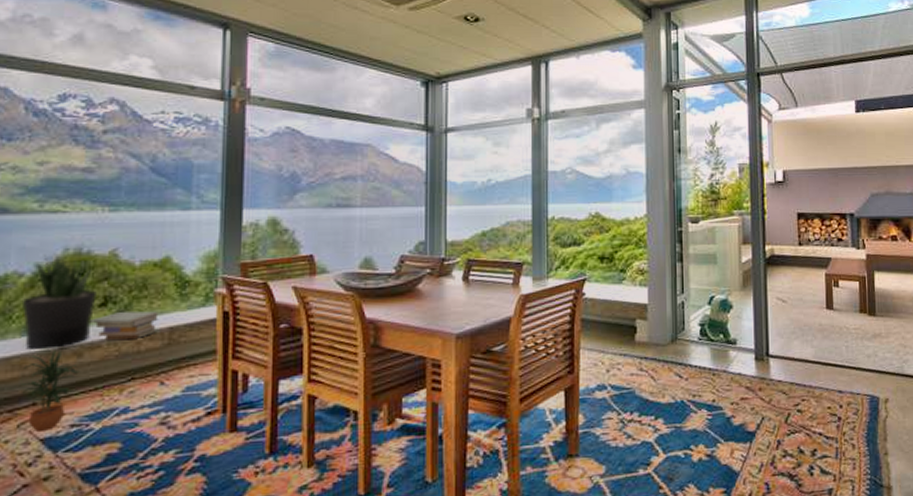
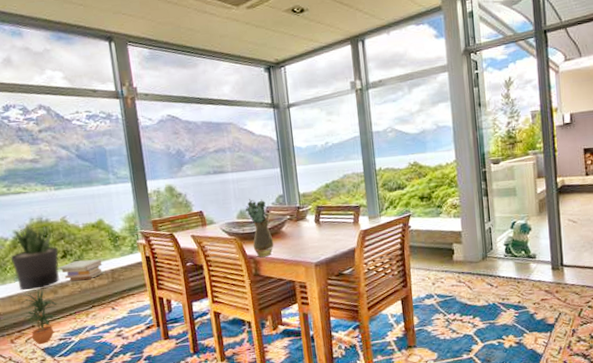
vase: none [371,244,404,322] -> present [245,199,274,257]

